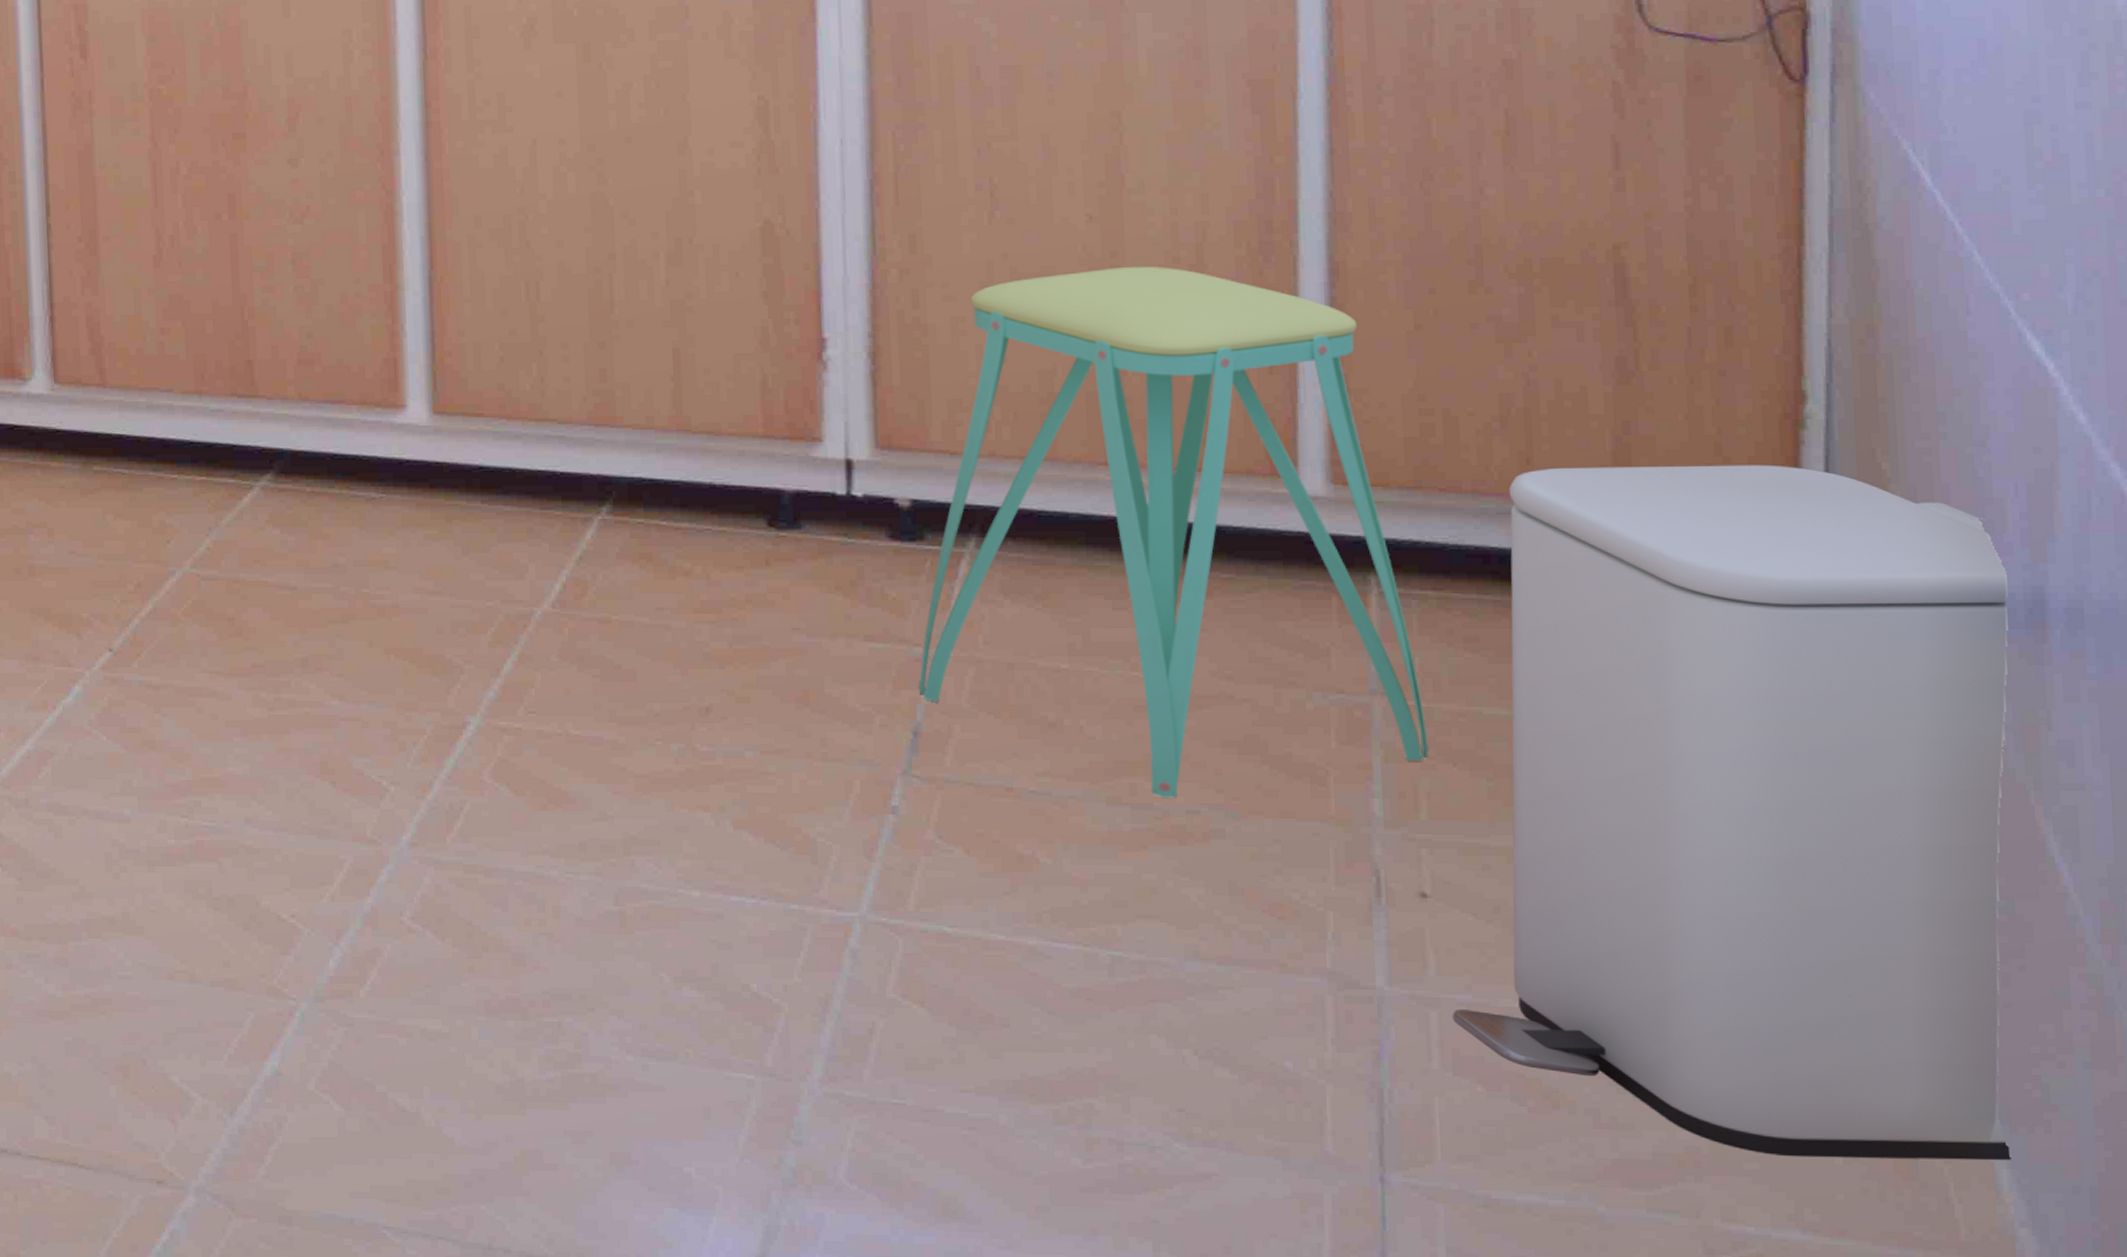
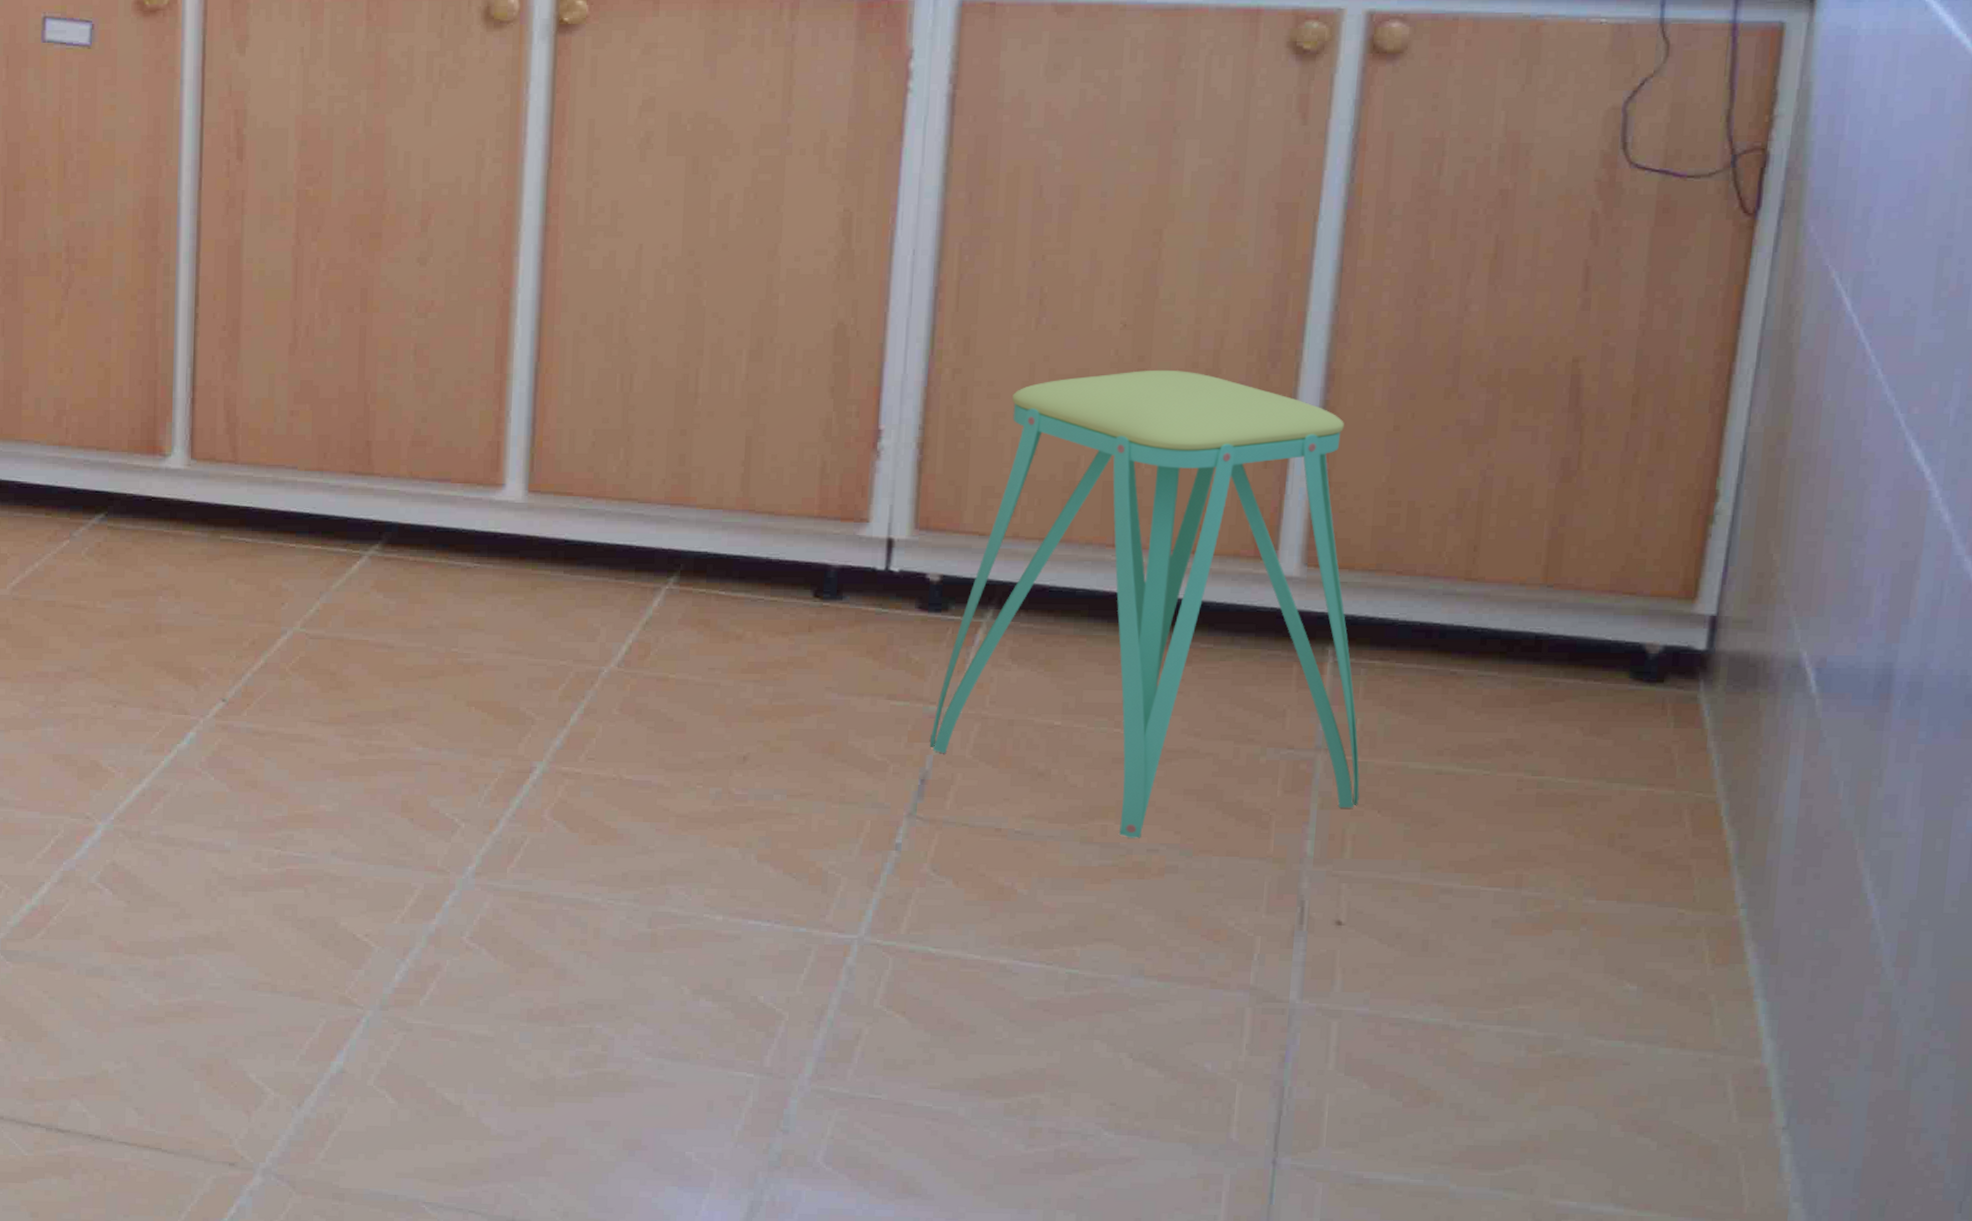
pedal bin: present [1452,465,2011,1161] -> none [1350,554,1864,1147]

